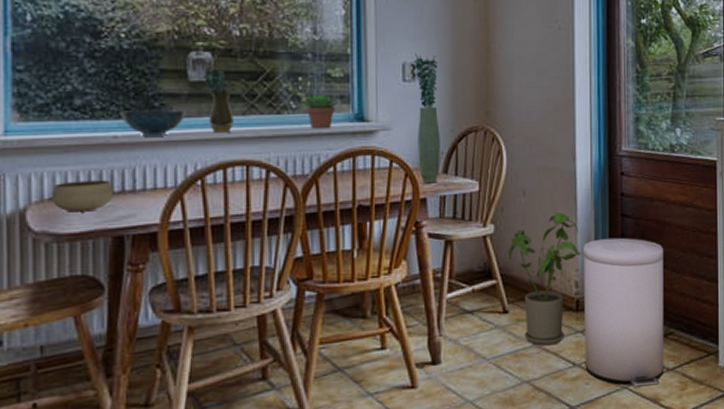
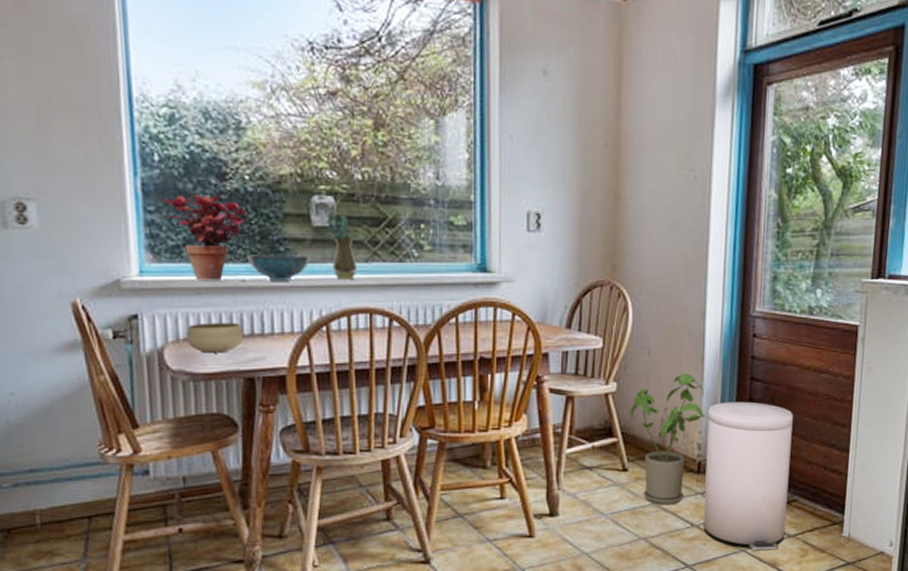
potted plant: none [33,52,124,138] -> present [162,193,249,280]
succulent plant: present [301,94,337,129] -> none [423,242,460,279]
vase: present [414,52,440,184] -> none [539,201,564,338]

